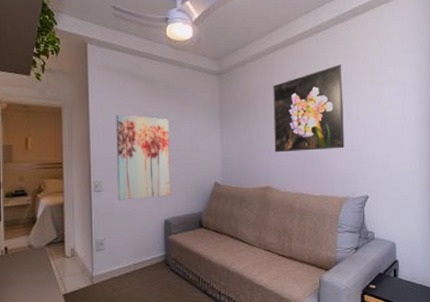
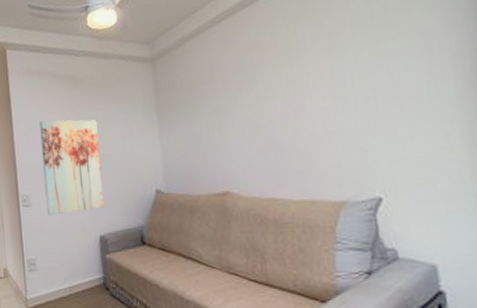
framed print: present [273,64,344,153] -> none [223,22,336,148]

